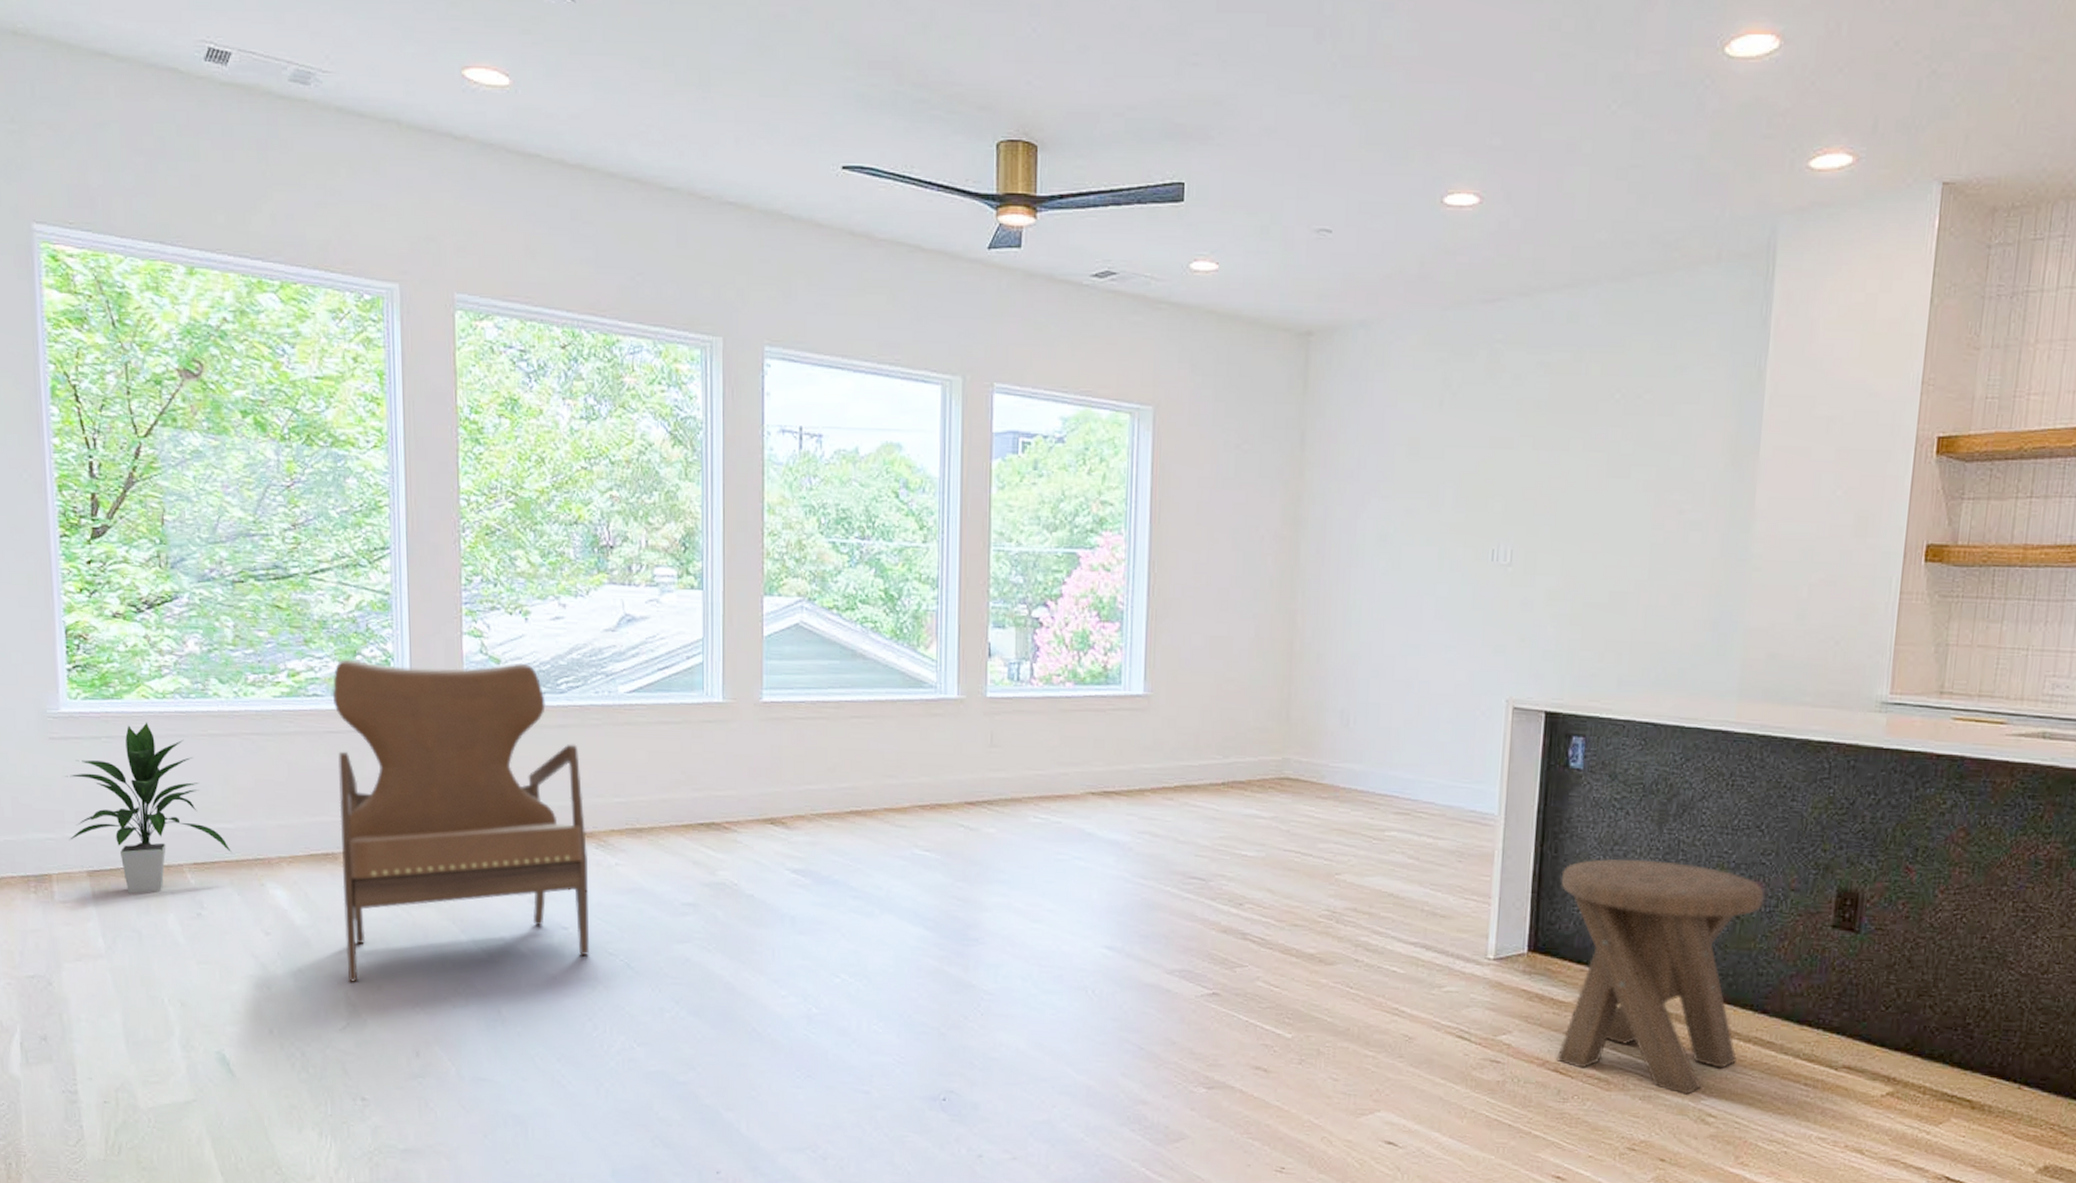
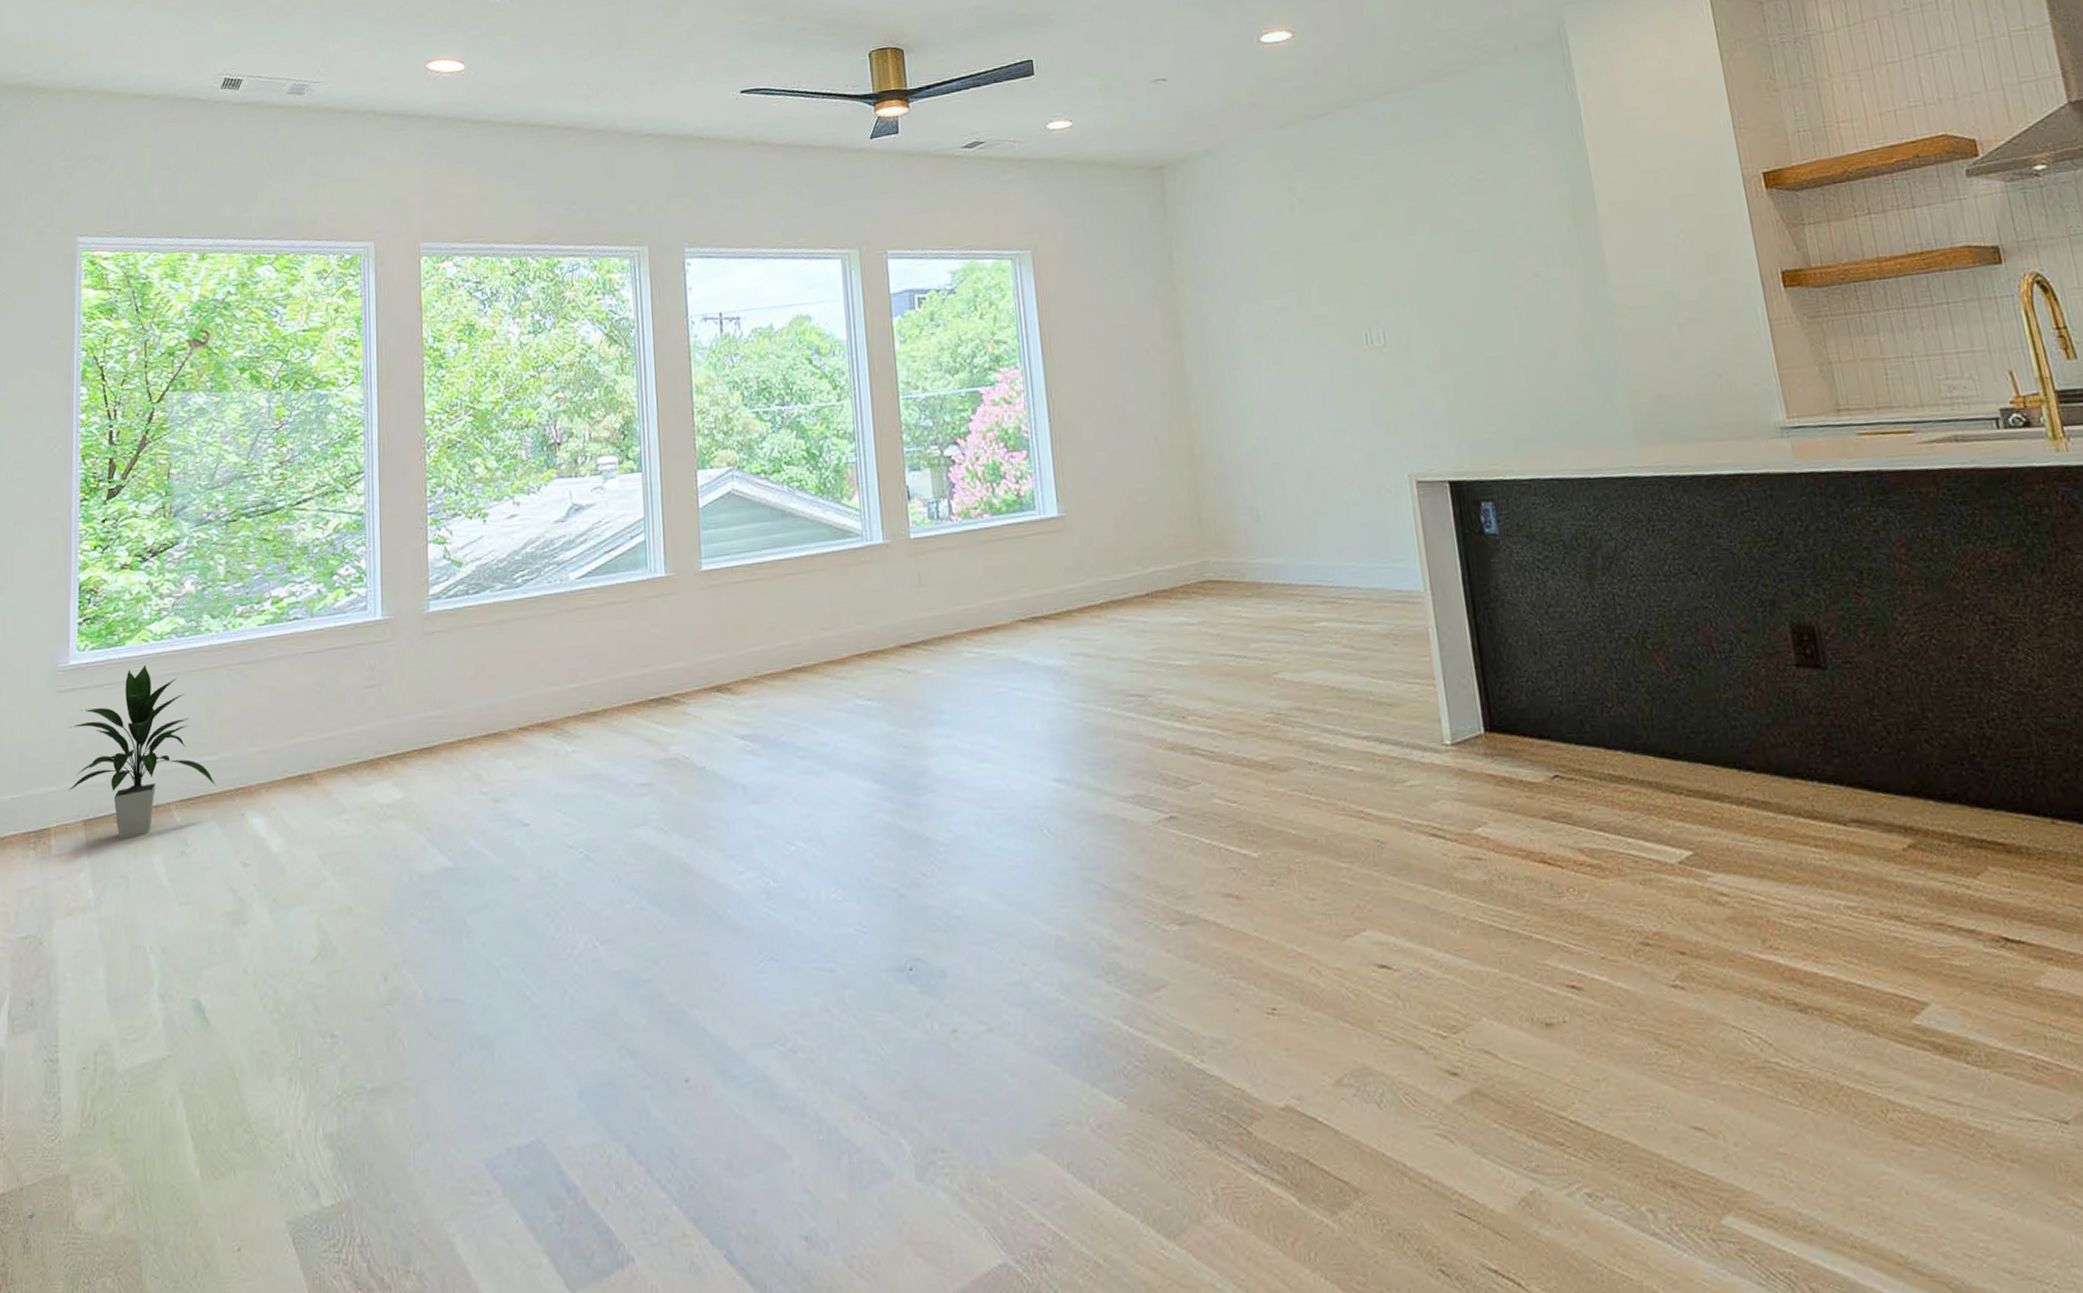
armchair: present [332,659,589,982] -> none [311,563,550,907]
music stool: present [1556,859,1764,1095] -> none [1501,617,1734,873]

